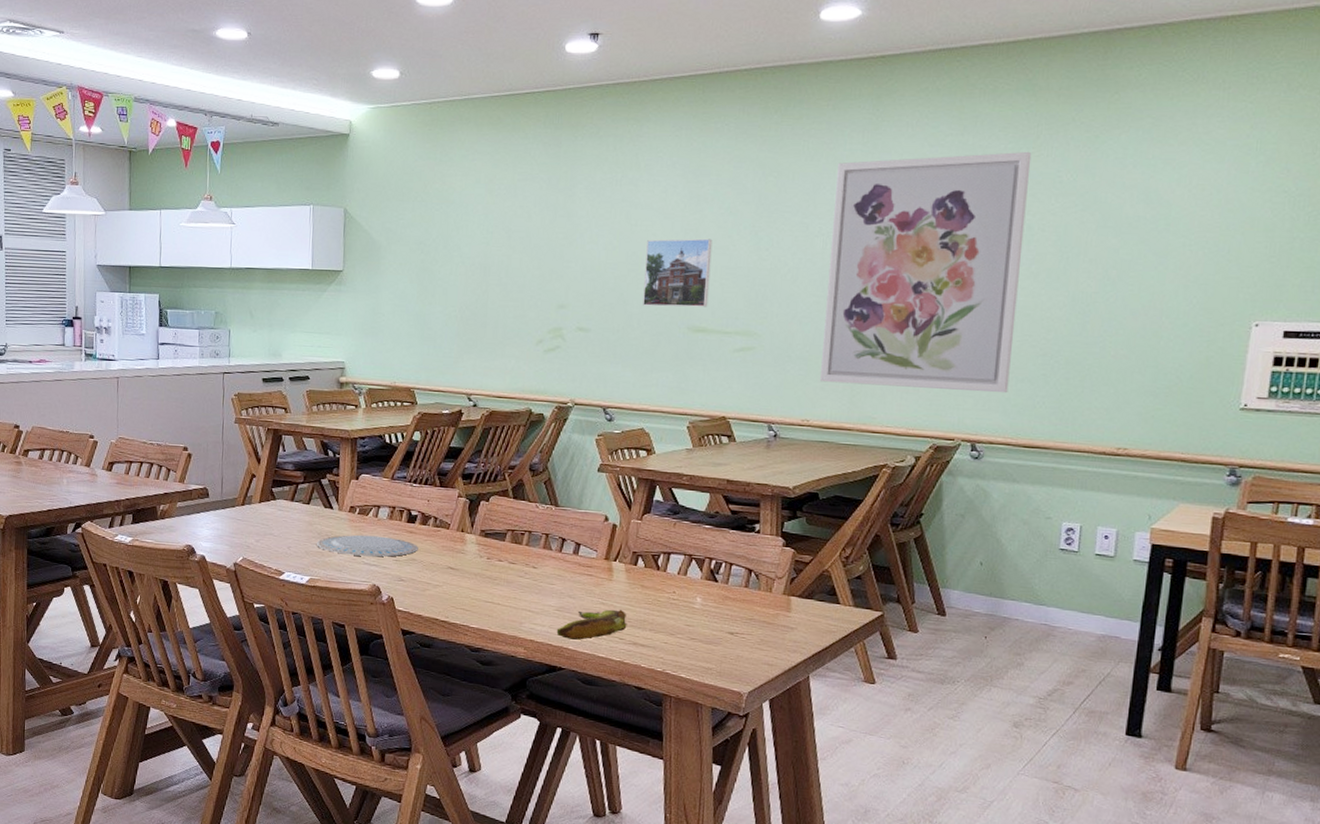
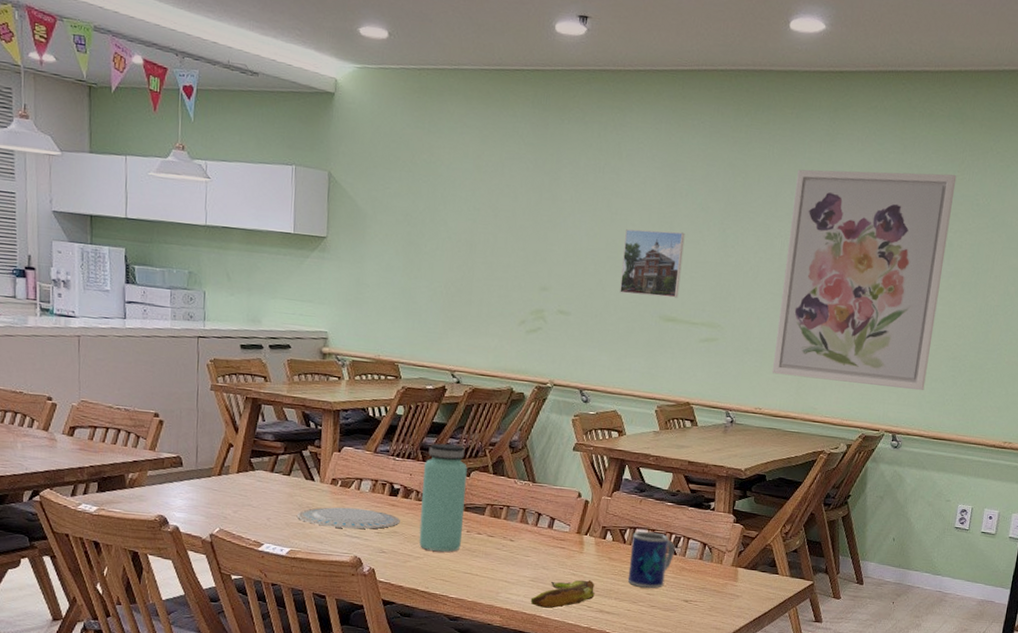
bottle: none [437,468,486,580] -> present [419,443,467,552]
mug: none [663,556,716,620] -> present [627,531,675,589]

